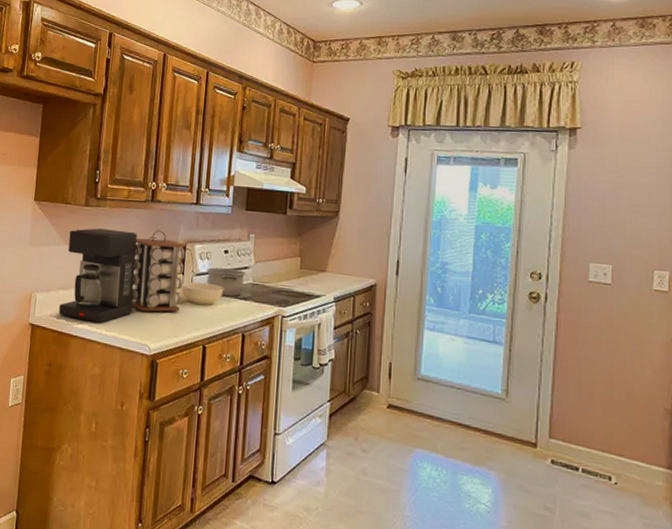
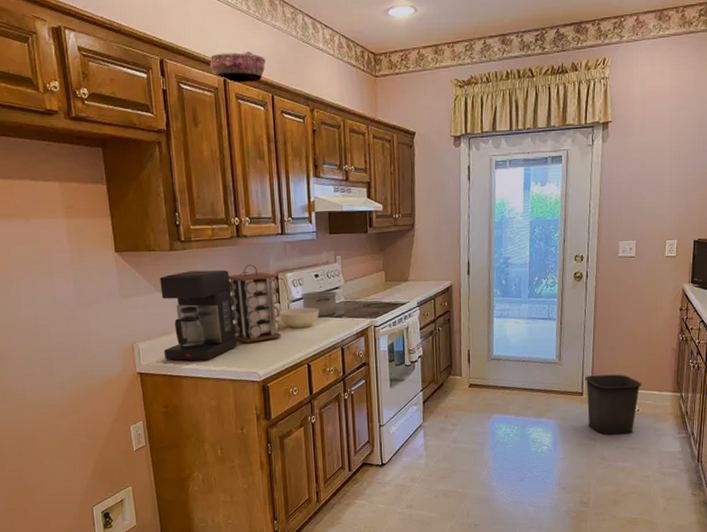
decorative basket: none [153,31,206,58] -> present [209,52,266,83]
waste bin: none [540,423,621,514] -> present [584,374,642,435]

